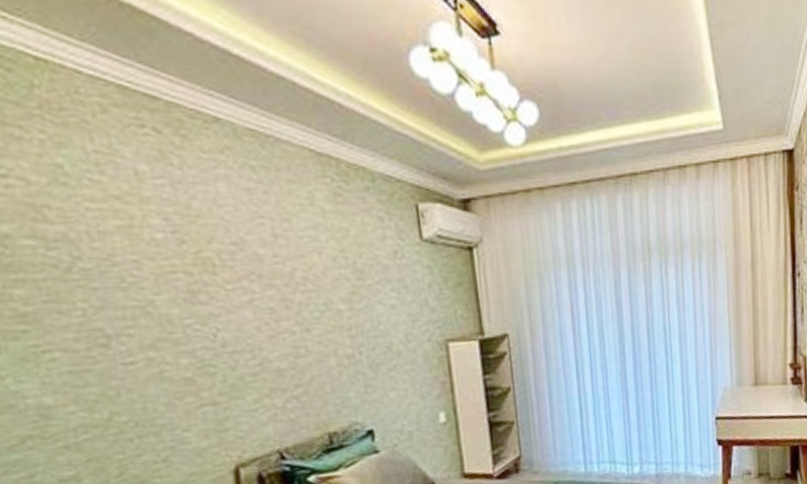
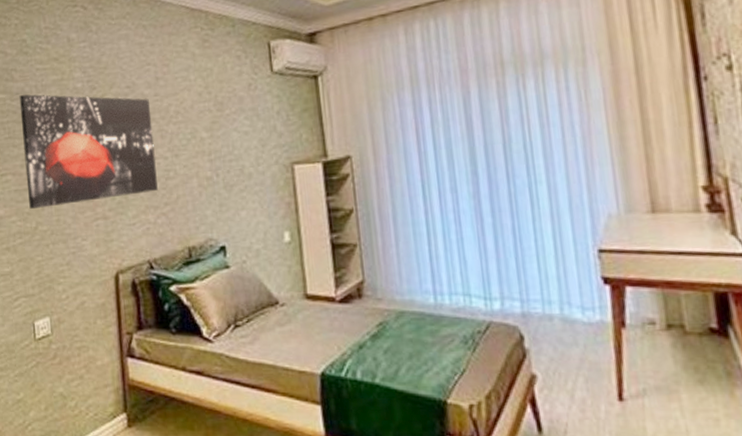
wall art: none [59,242,285,395] -> present [19,94,158,209]

